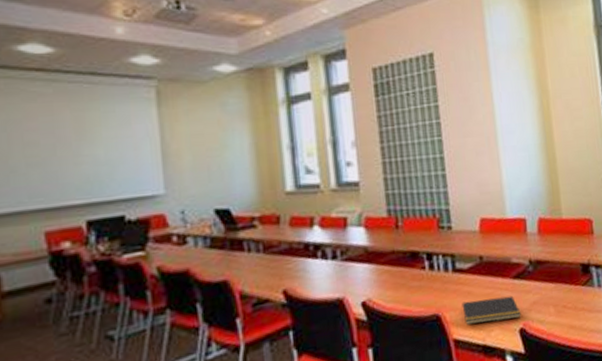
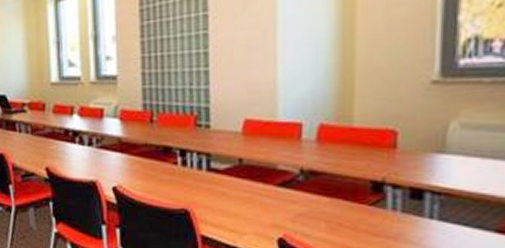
notepad: present [462,295,521,325] -> none [213,201,282,228]

